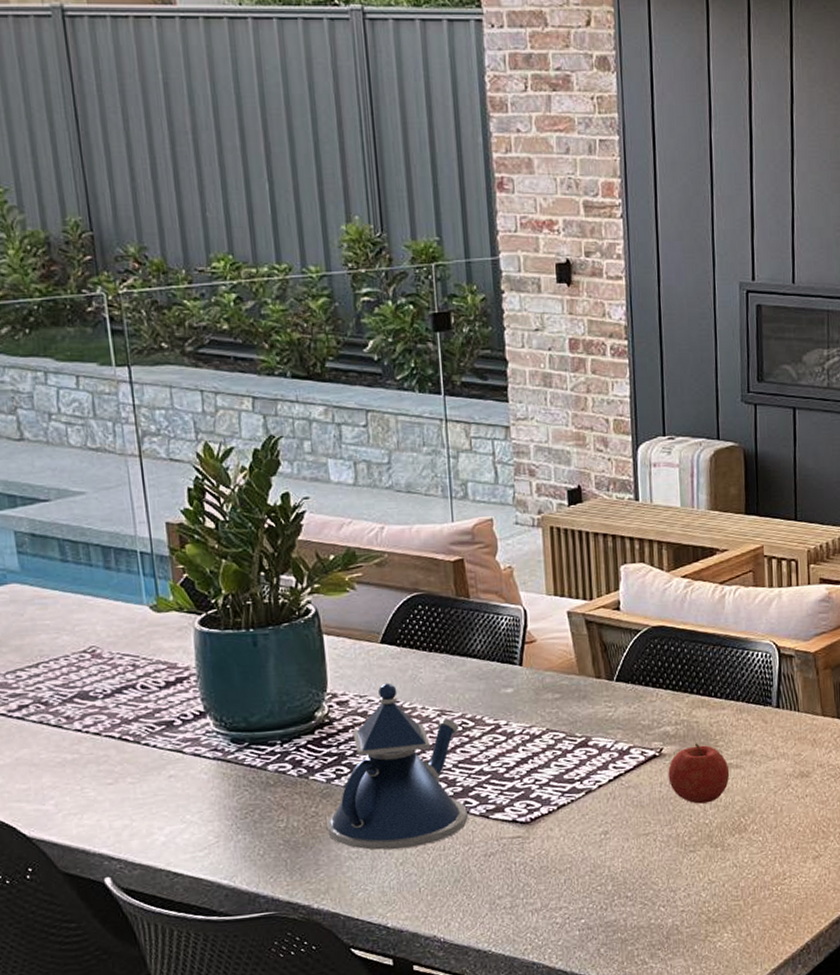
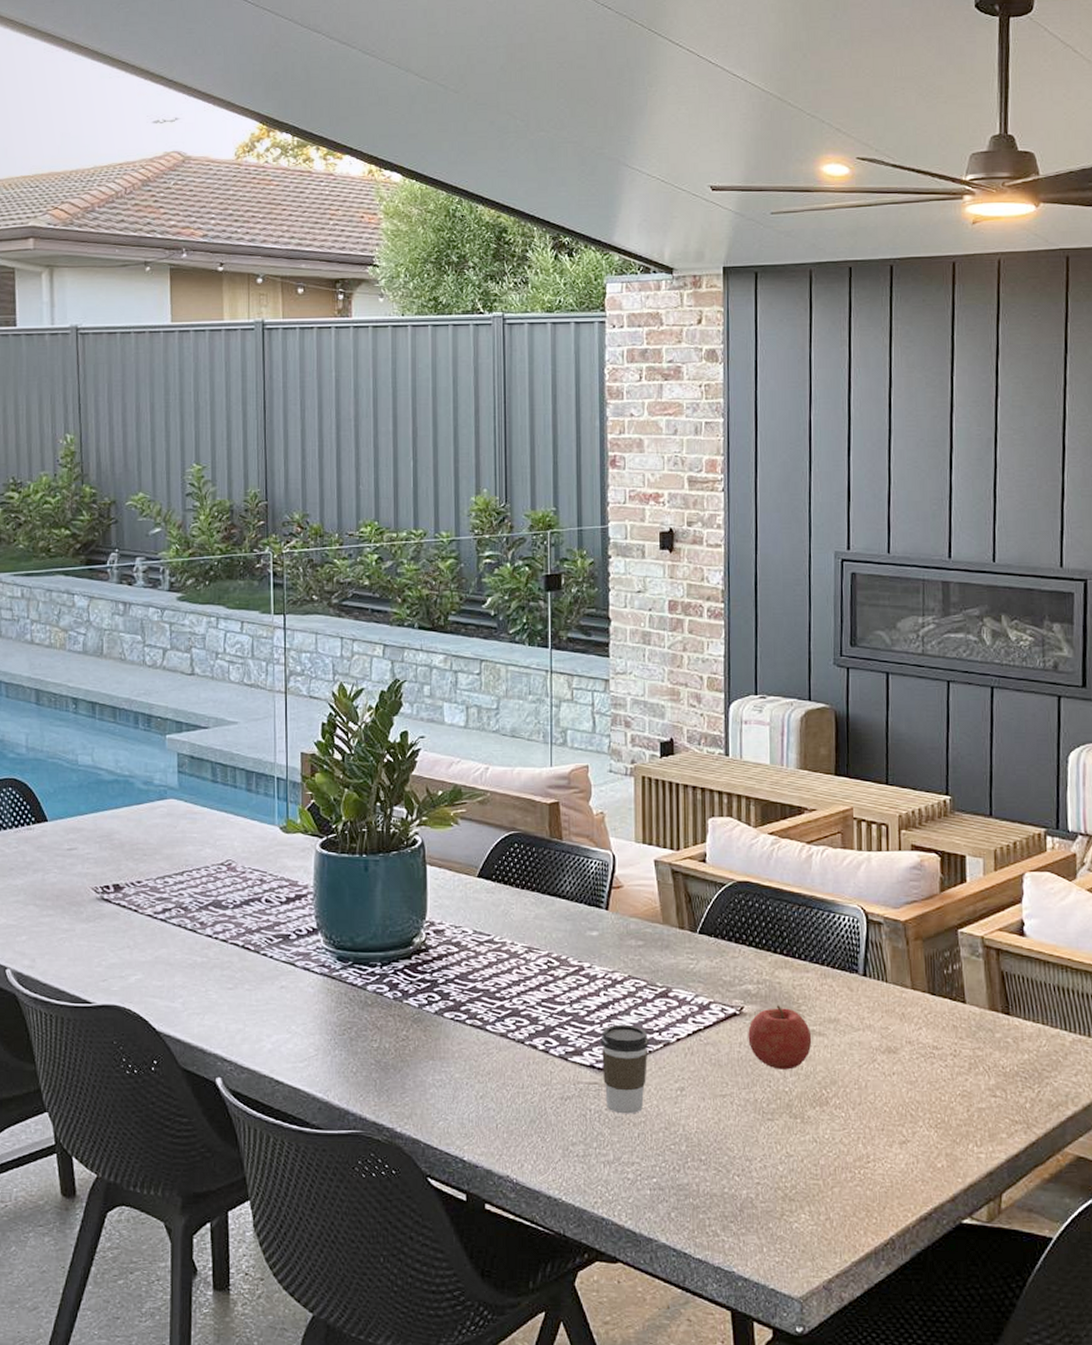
teapot: present [327,683,468,850] -> none [416,916,547,1082]
coffee cup: none [521,776,572,864] -> present [600,1024,650,1114]

